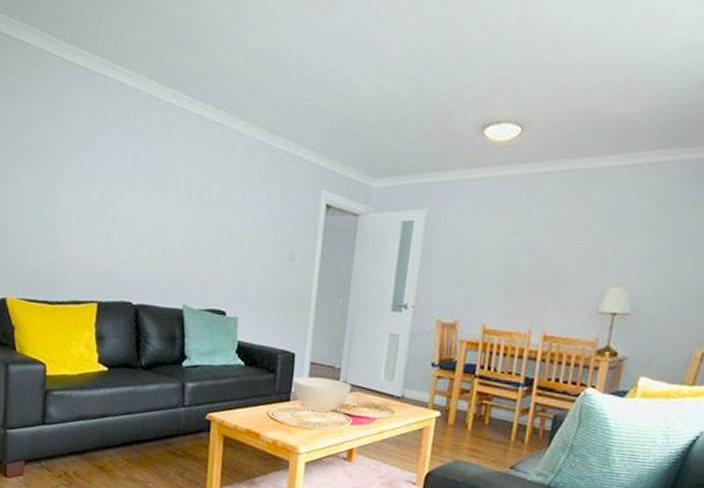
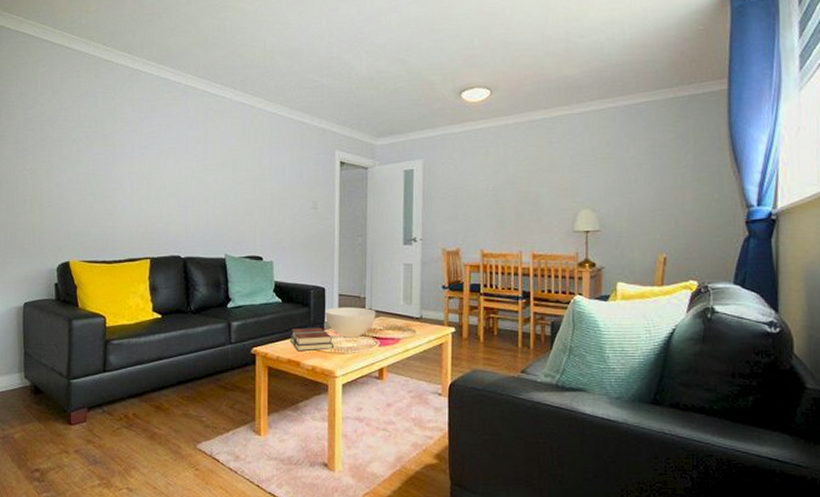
books: none [250,396,299,423] -> present [289,328,333,352]

